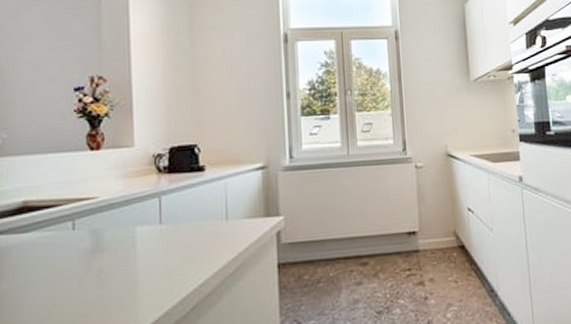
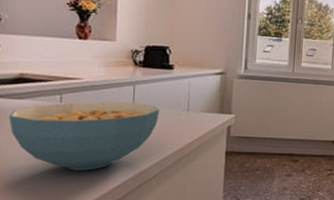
cereal bowl: none [12,217,193,314] -> present [9,101,160,171]

